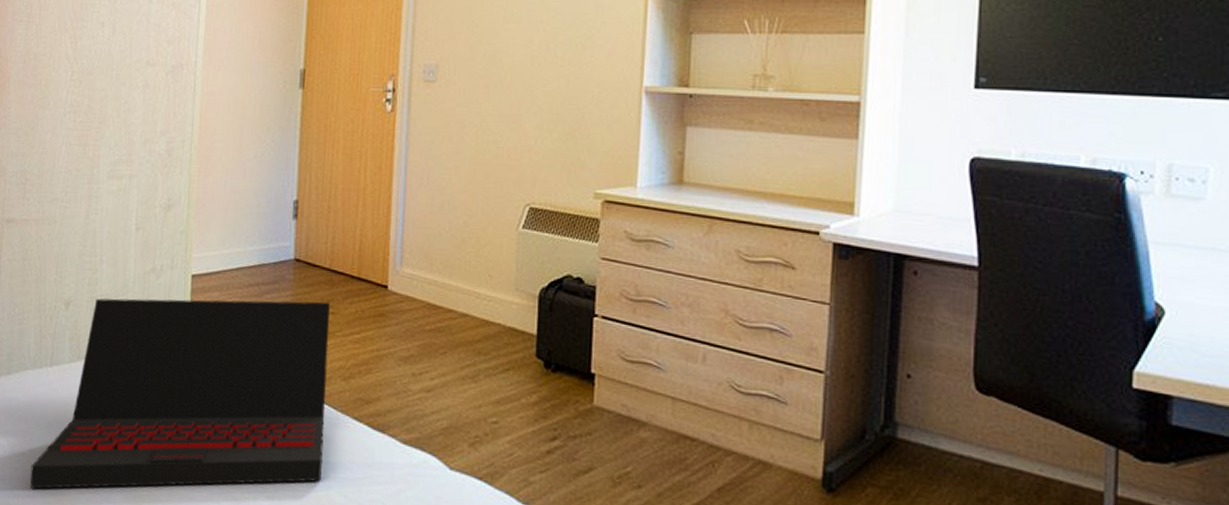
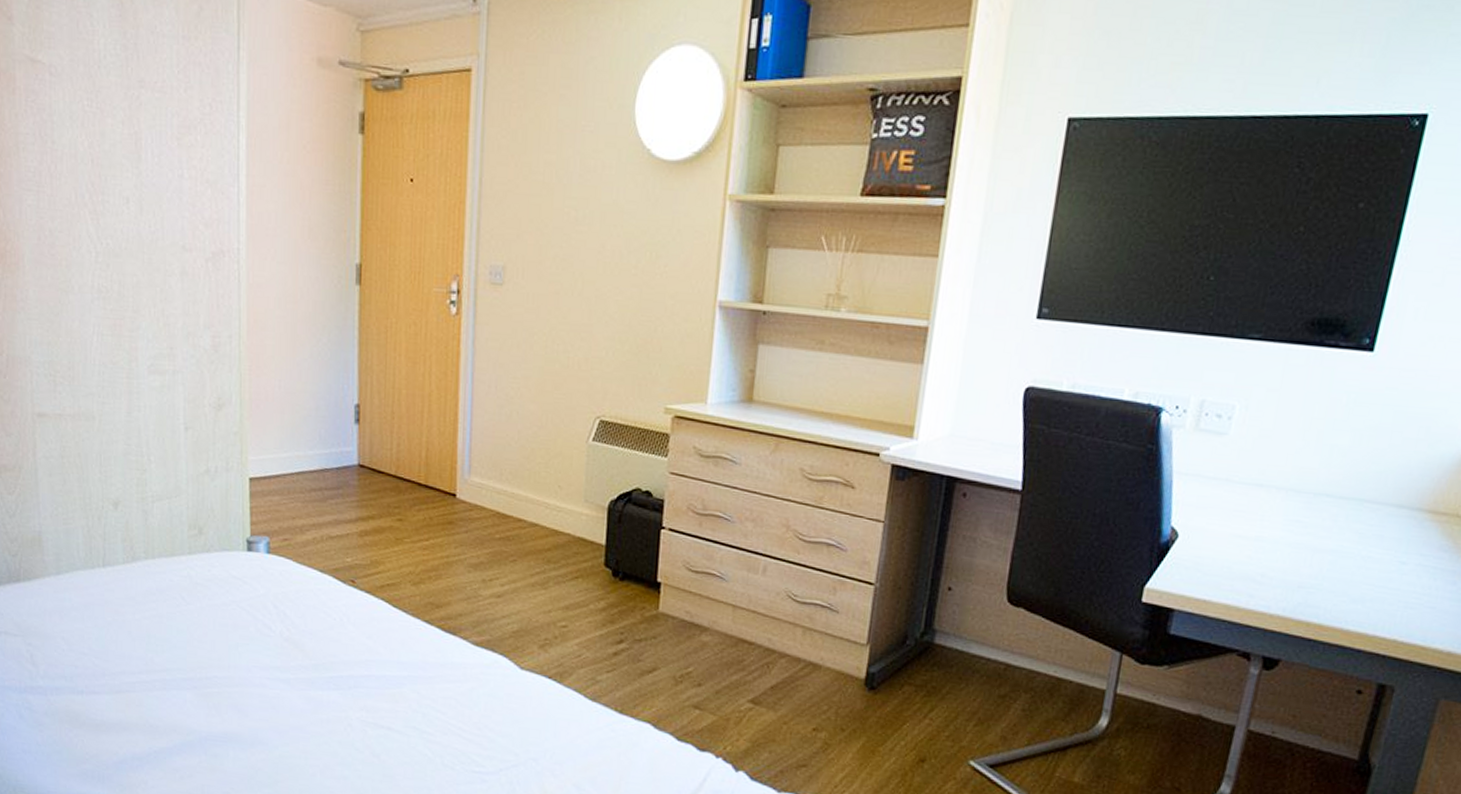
laptop: present [30,298,330,489] -> none [92,499,398,687]

